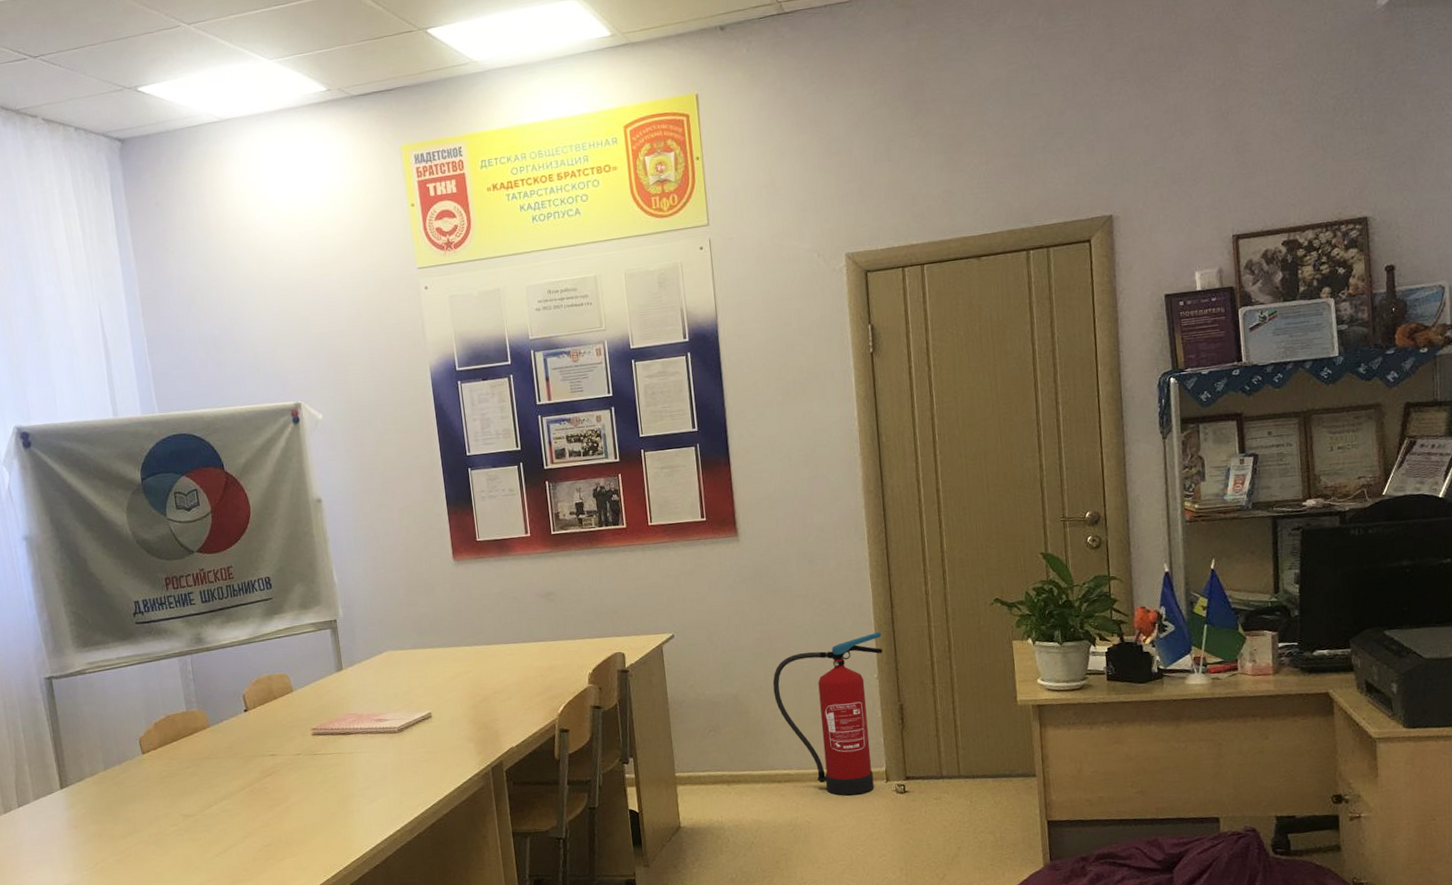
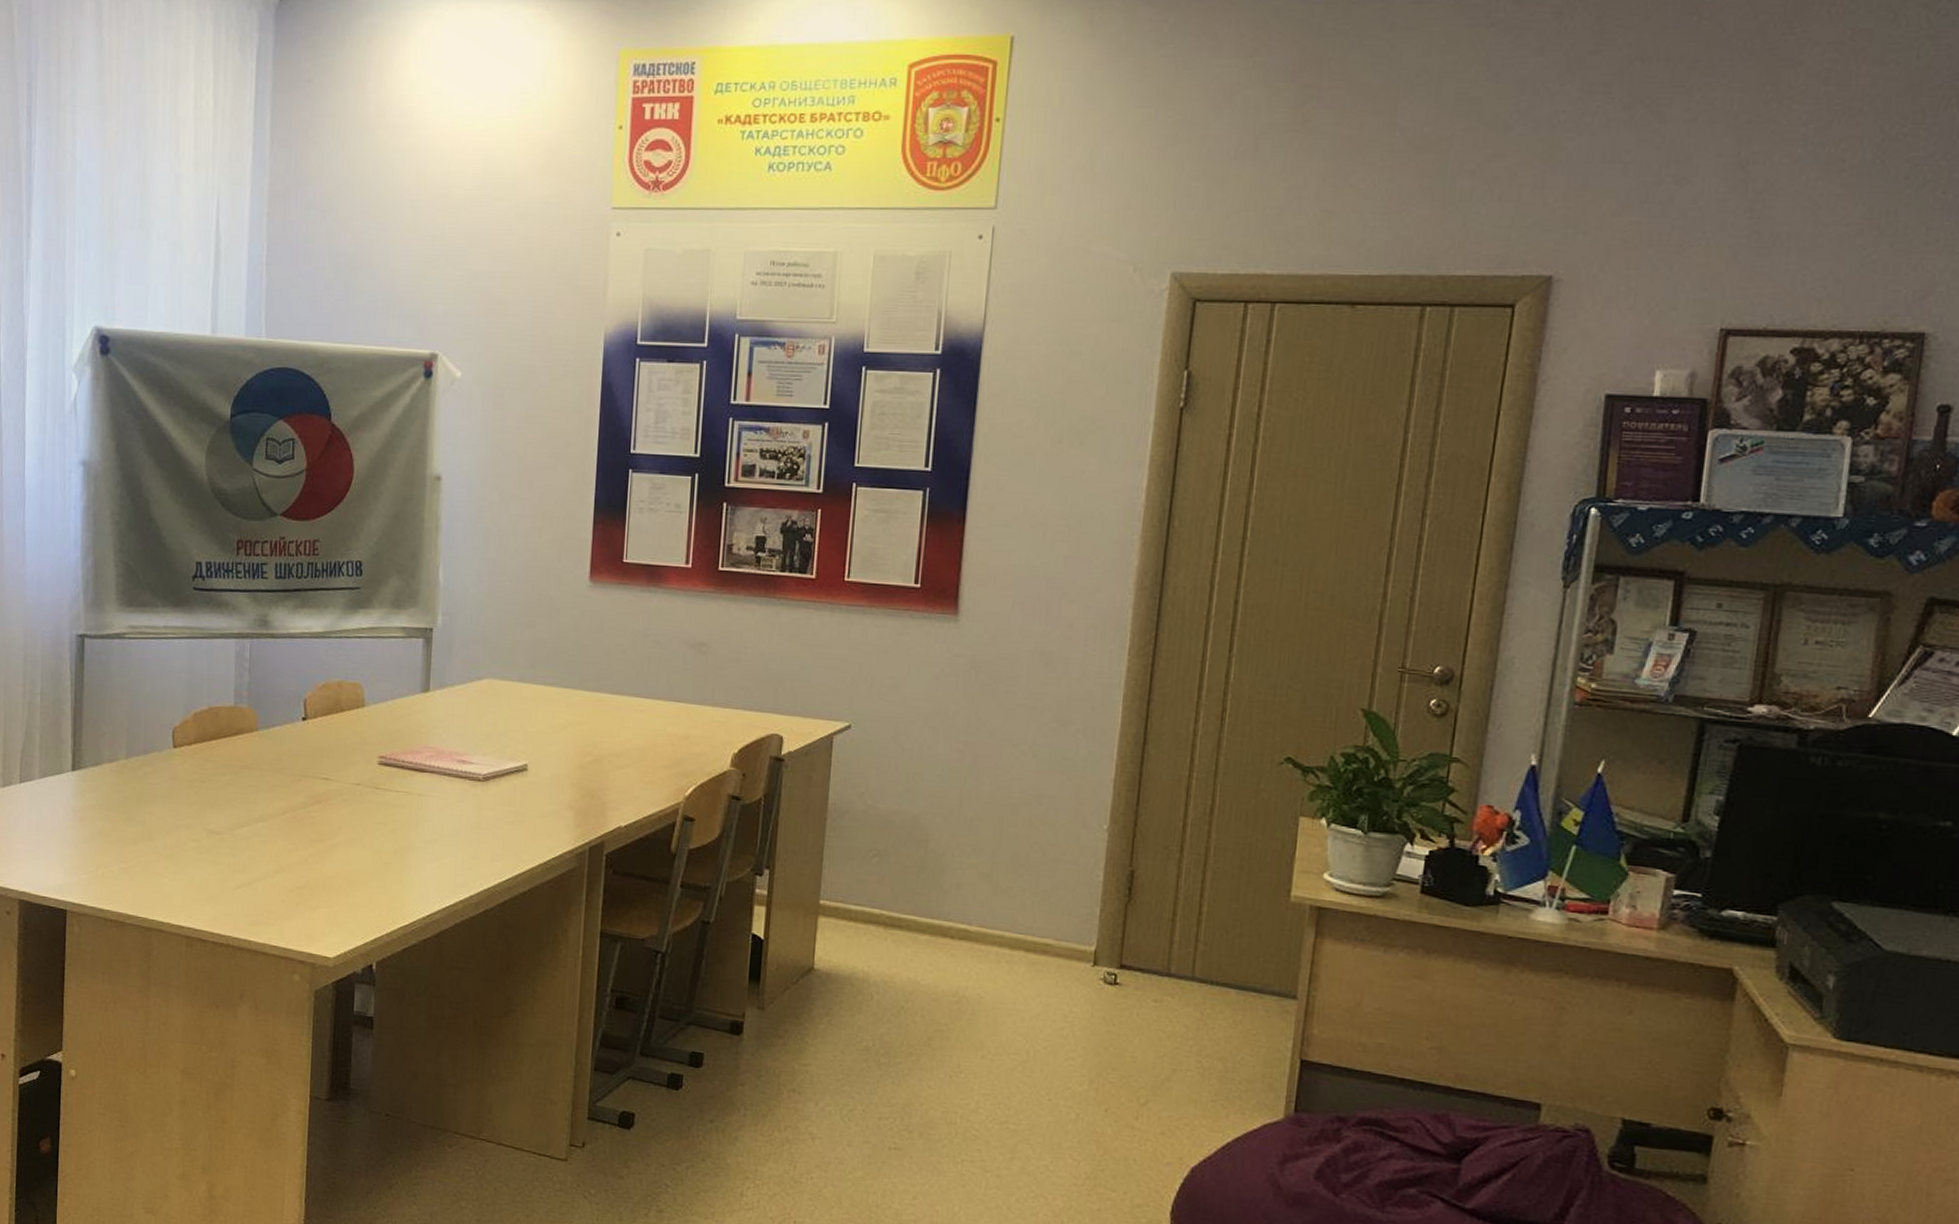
fire extinguisher: present [772,631,882,796] -> none [966,770,1124,975]

